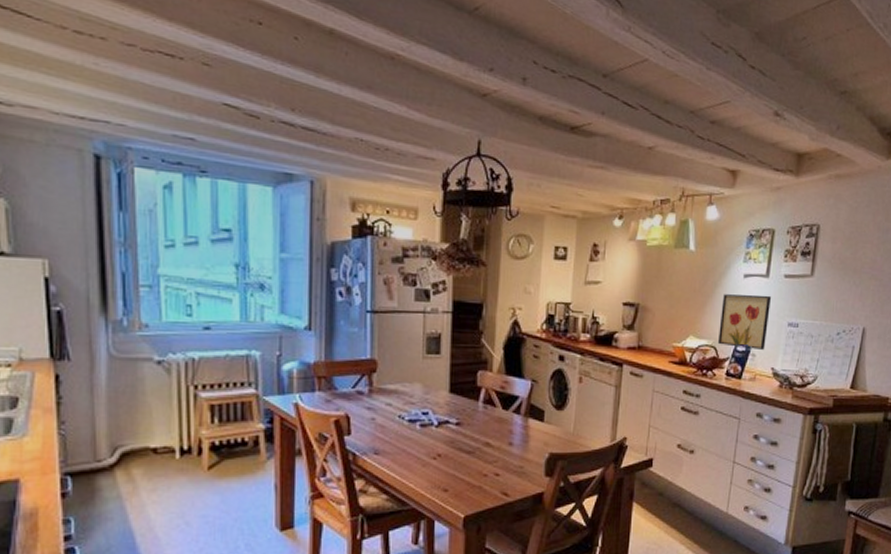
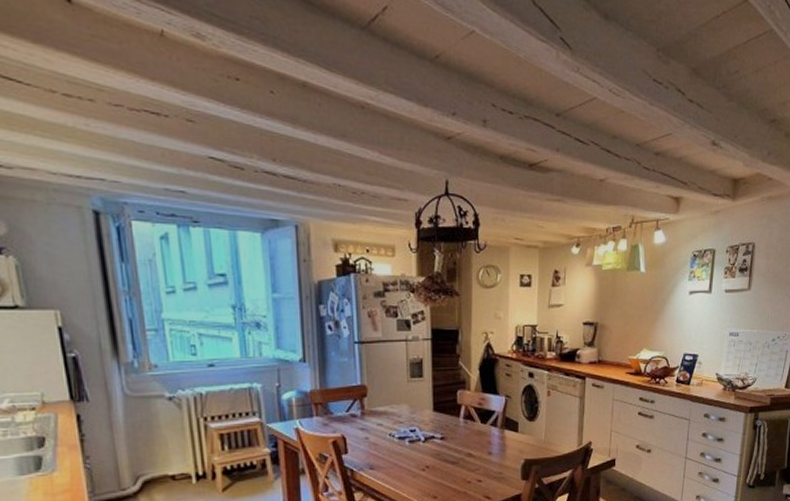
wall art: present [718,294,772,350] -> none [669,309,715,358]

